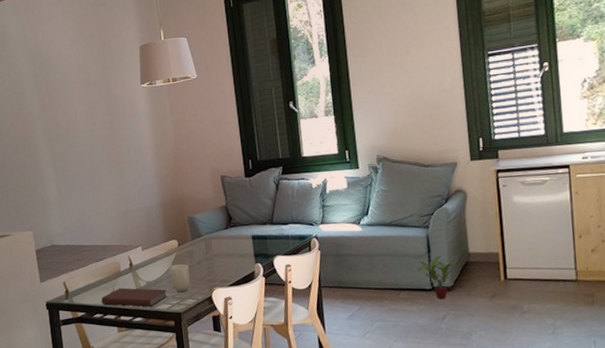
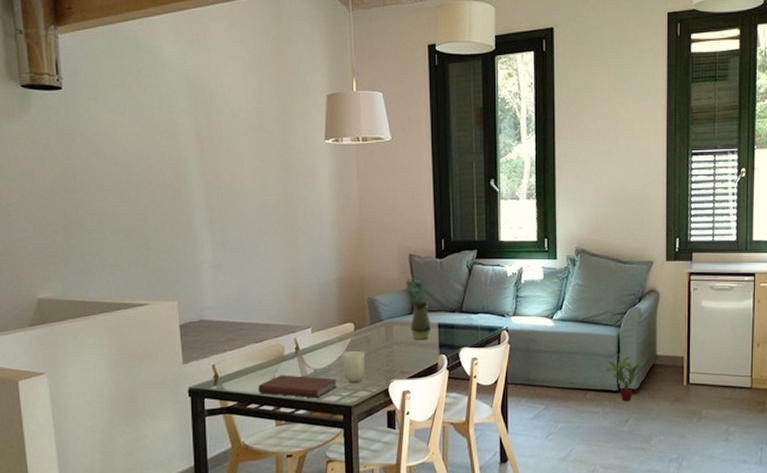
vase: none [219,195,247,251] -> present [404,276,432,340]

